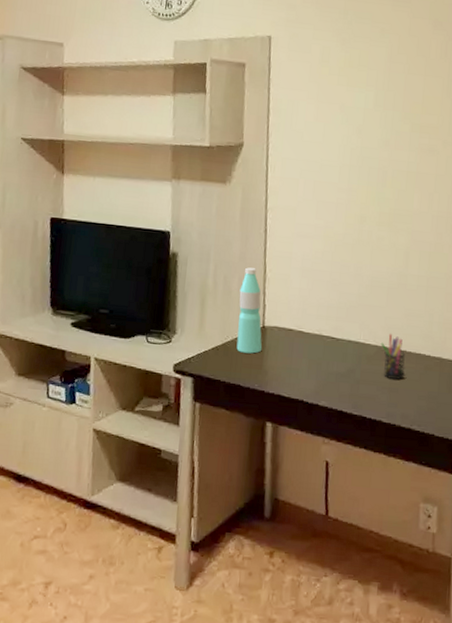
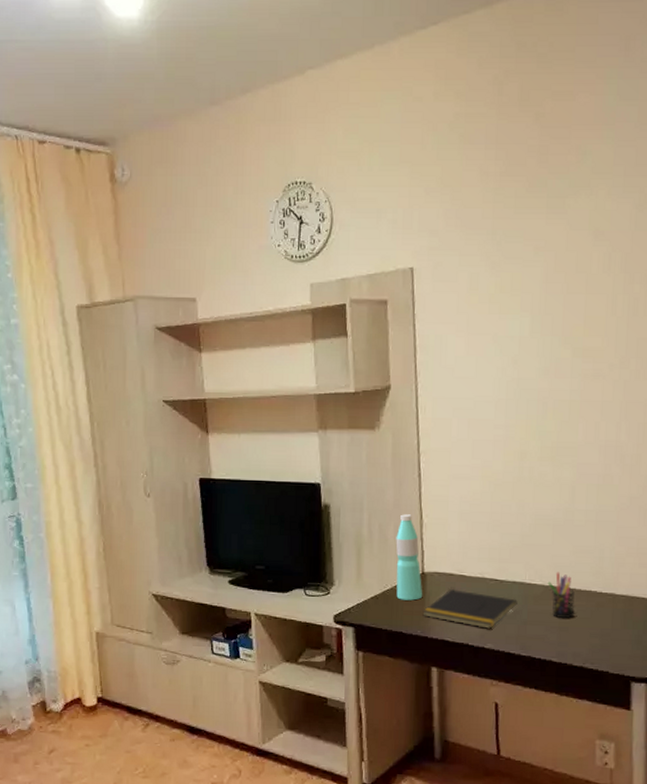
notepad: none [261,344,352,387] -> present [422,589,518,630]

